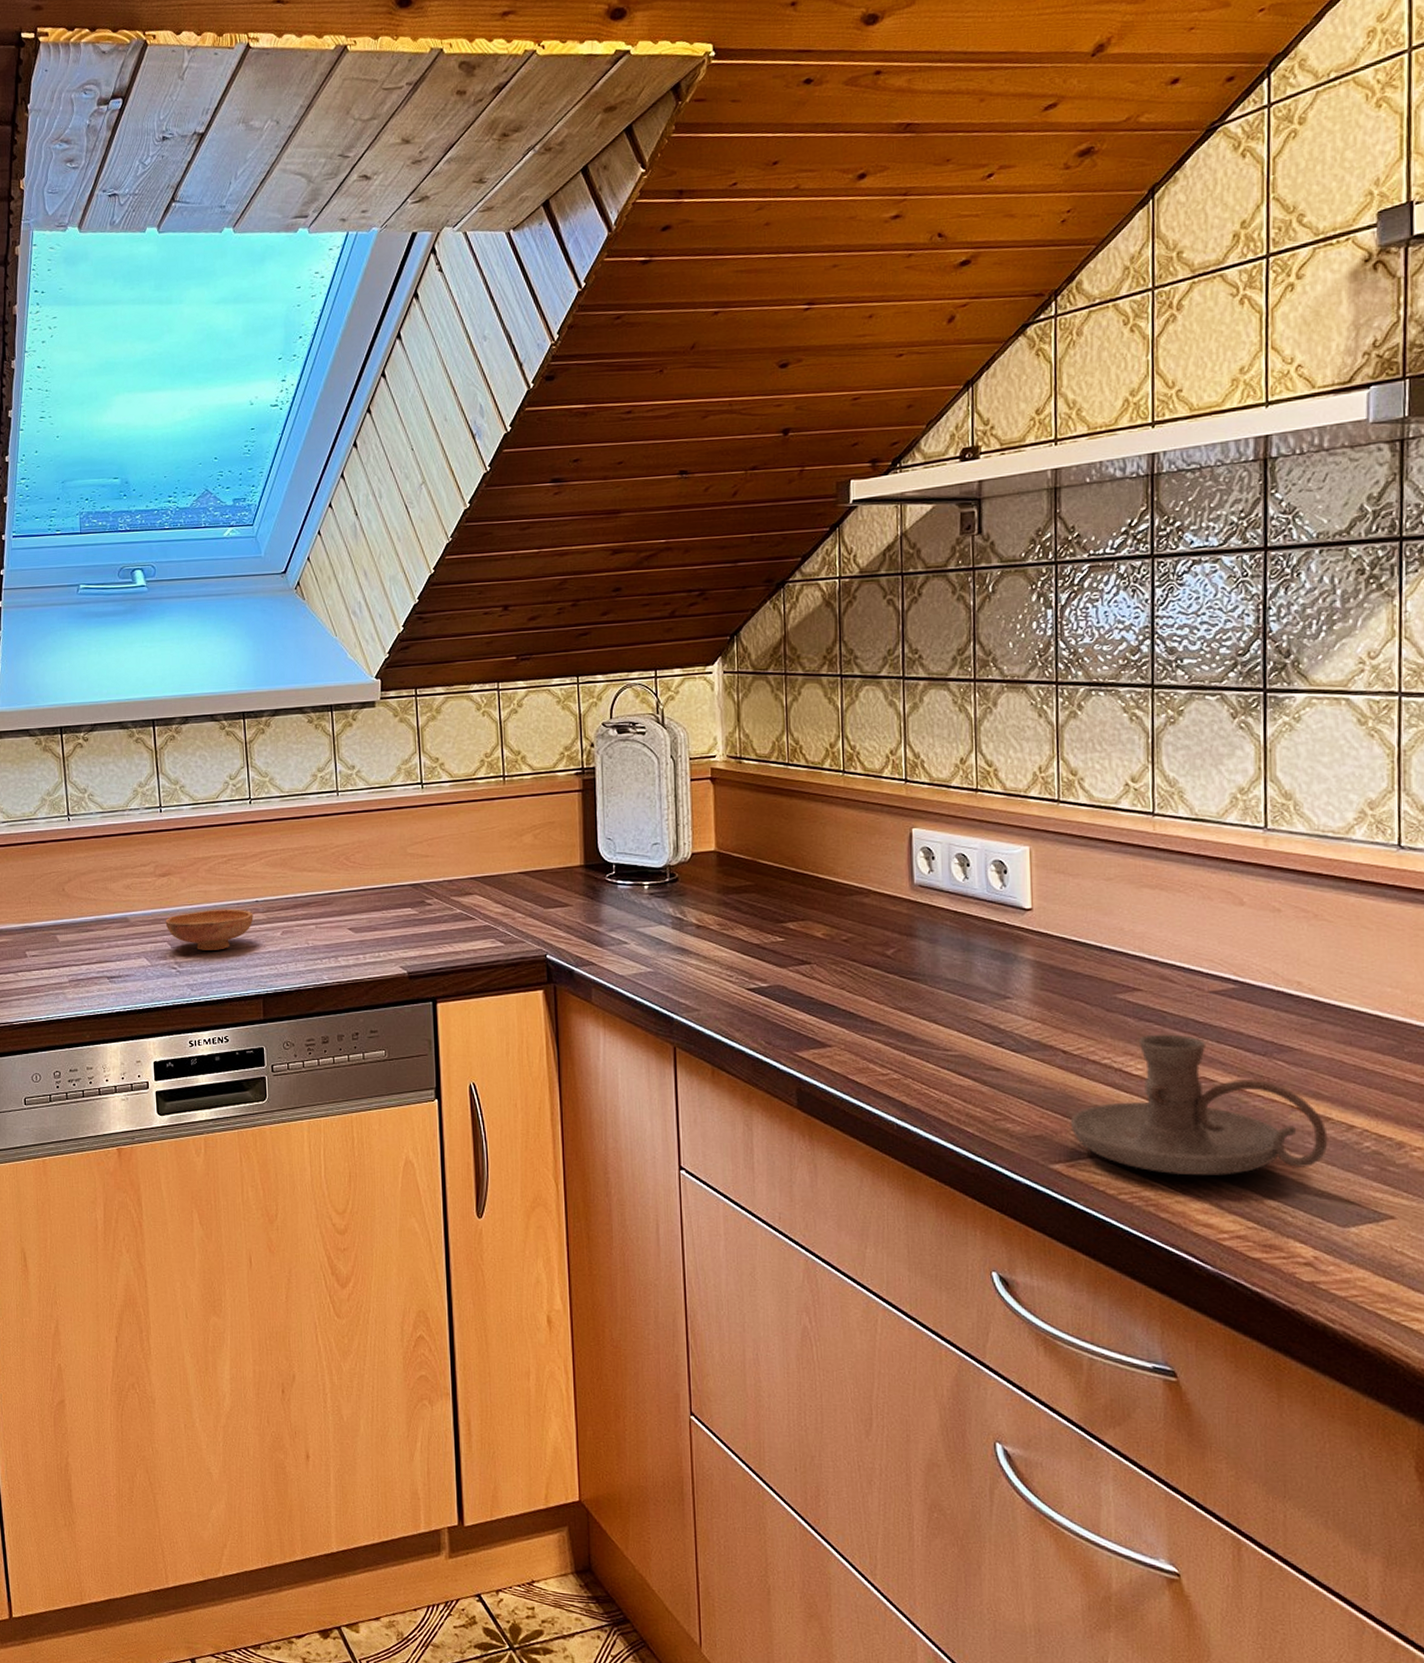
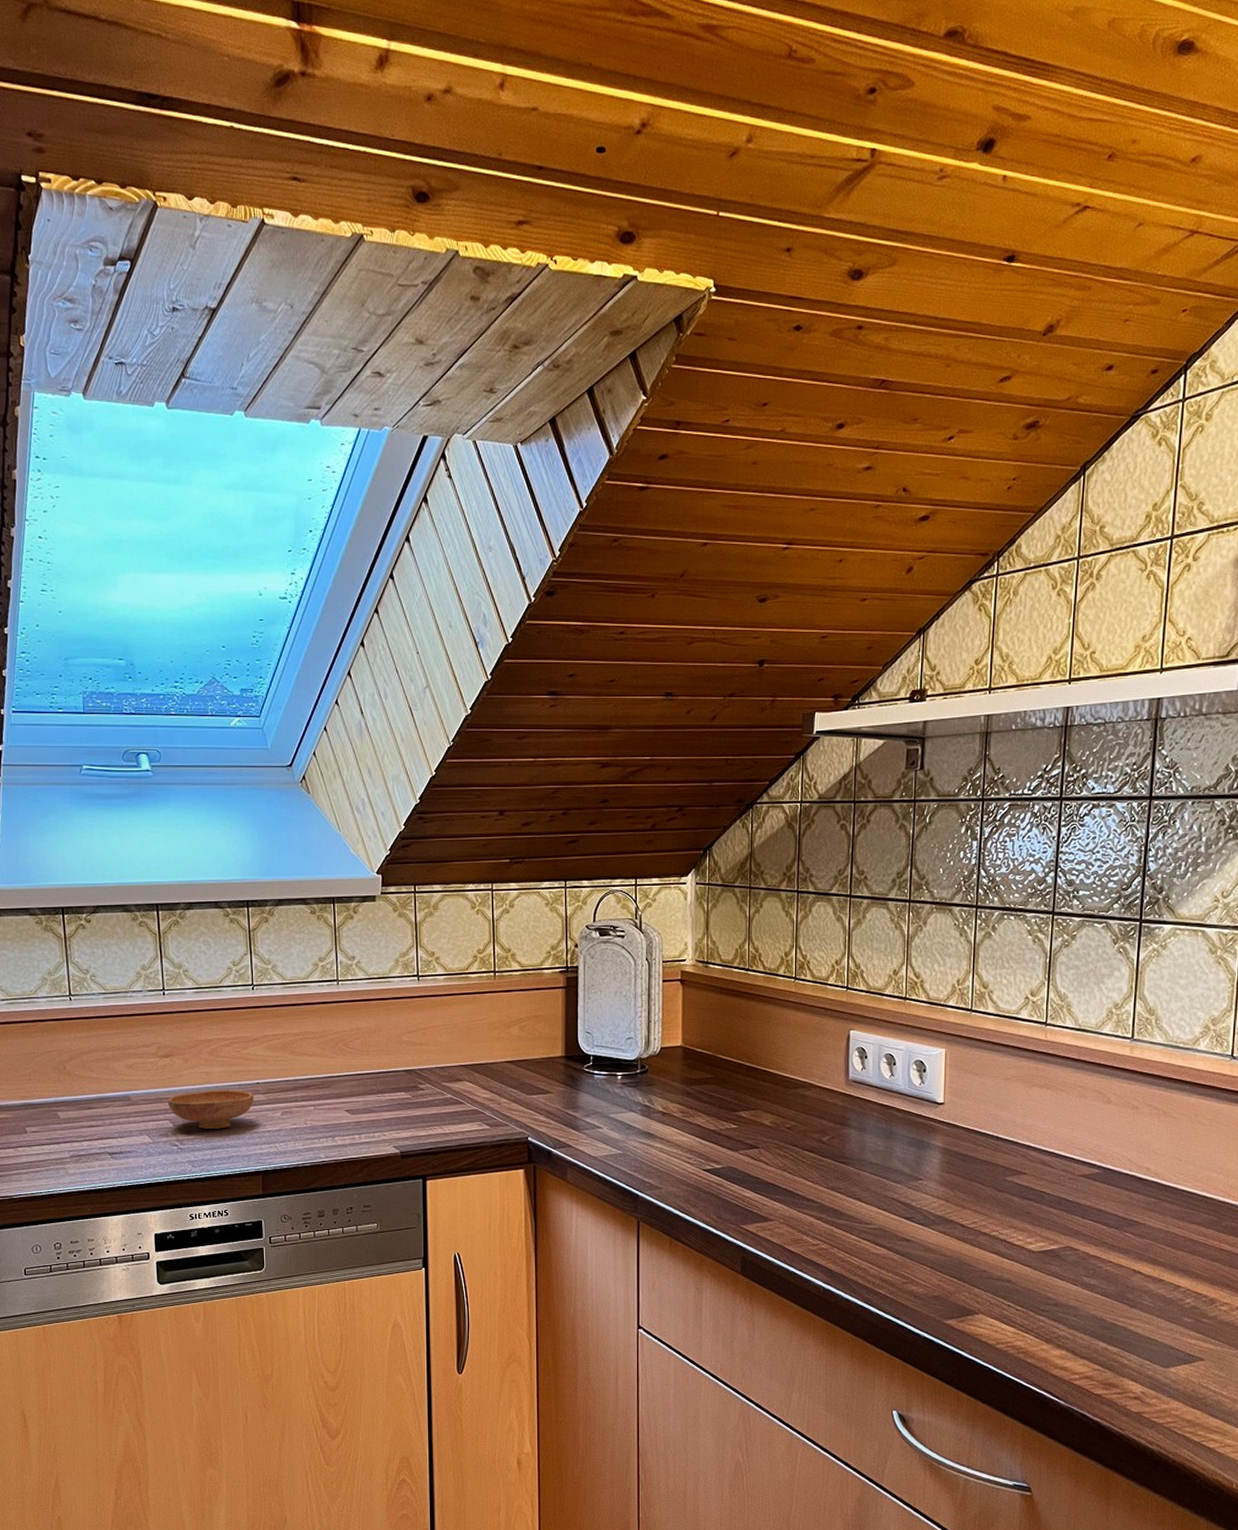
candle holder: present [1070,1034,1328,1176] -> none [962,1210,1160,1327]

